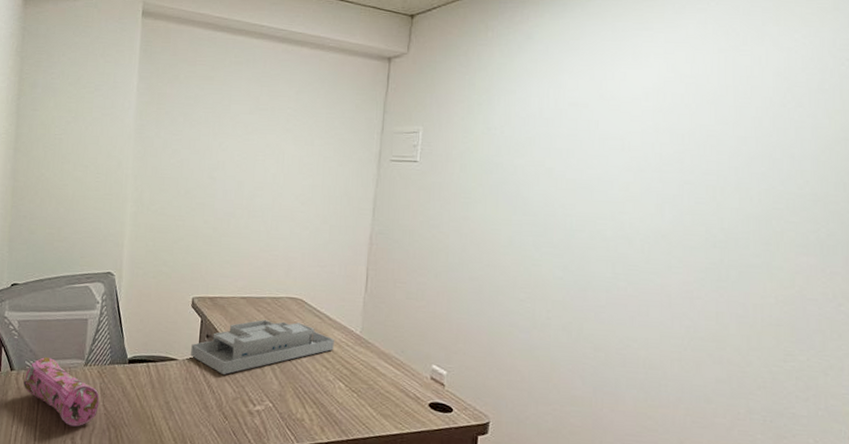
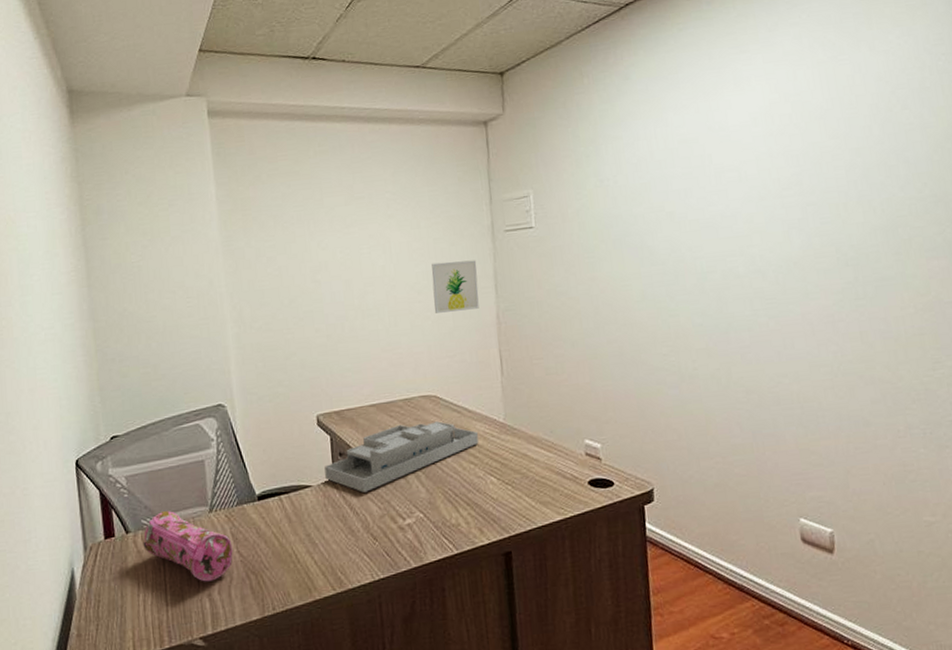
wall art: none [313,179,360,227] -> present [431,260,479,313]

